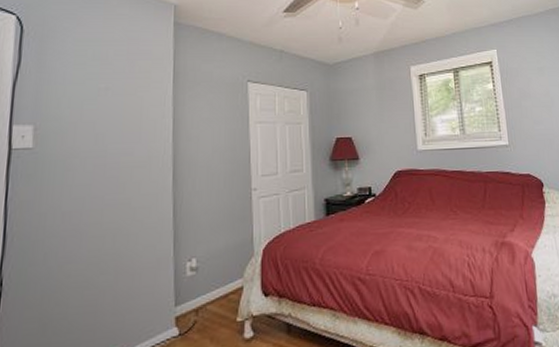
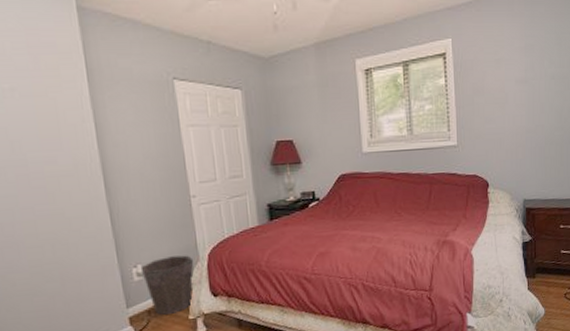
waste bin: none [194,249,248,316] -> present [140,255,194,315]

